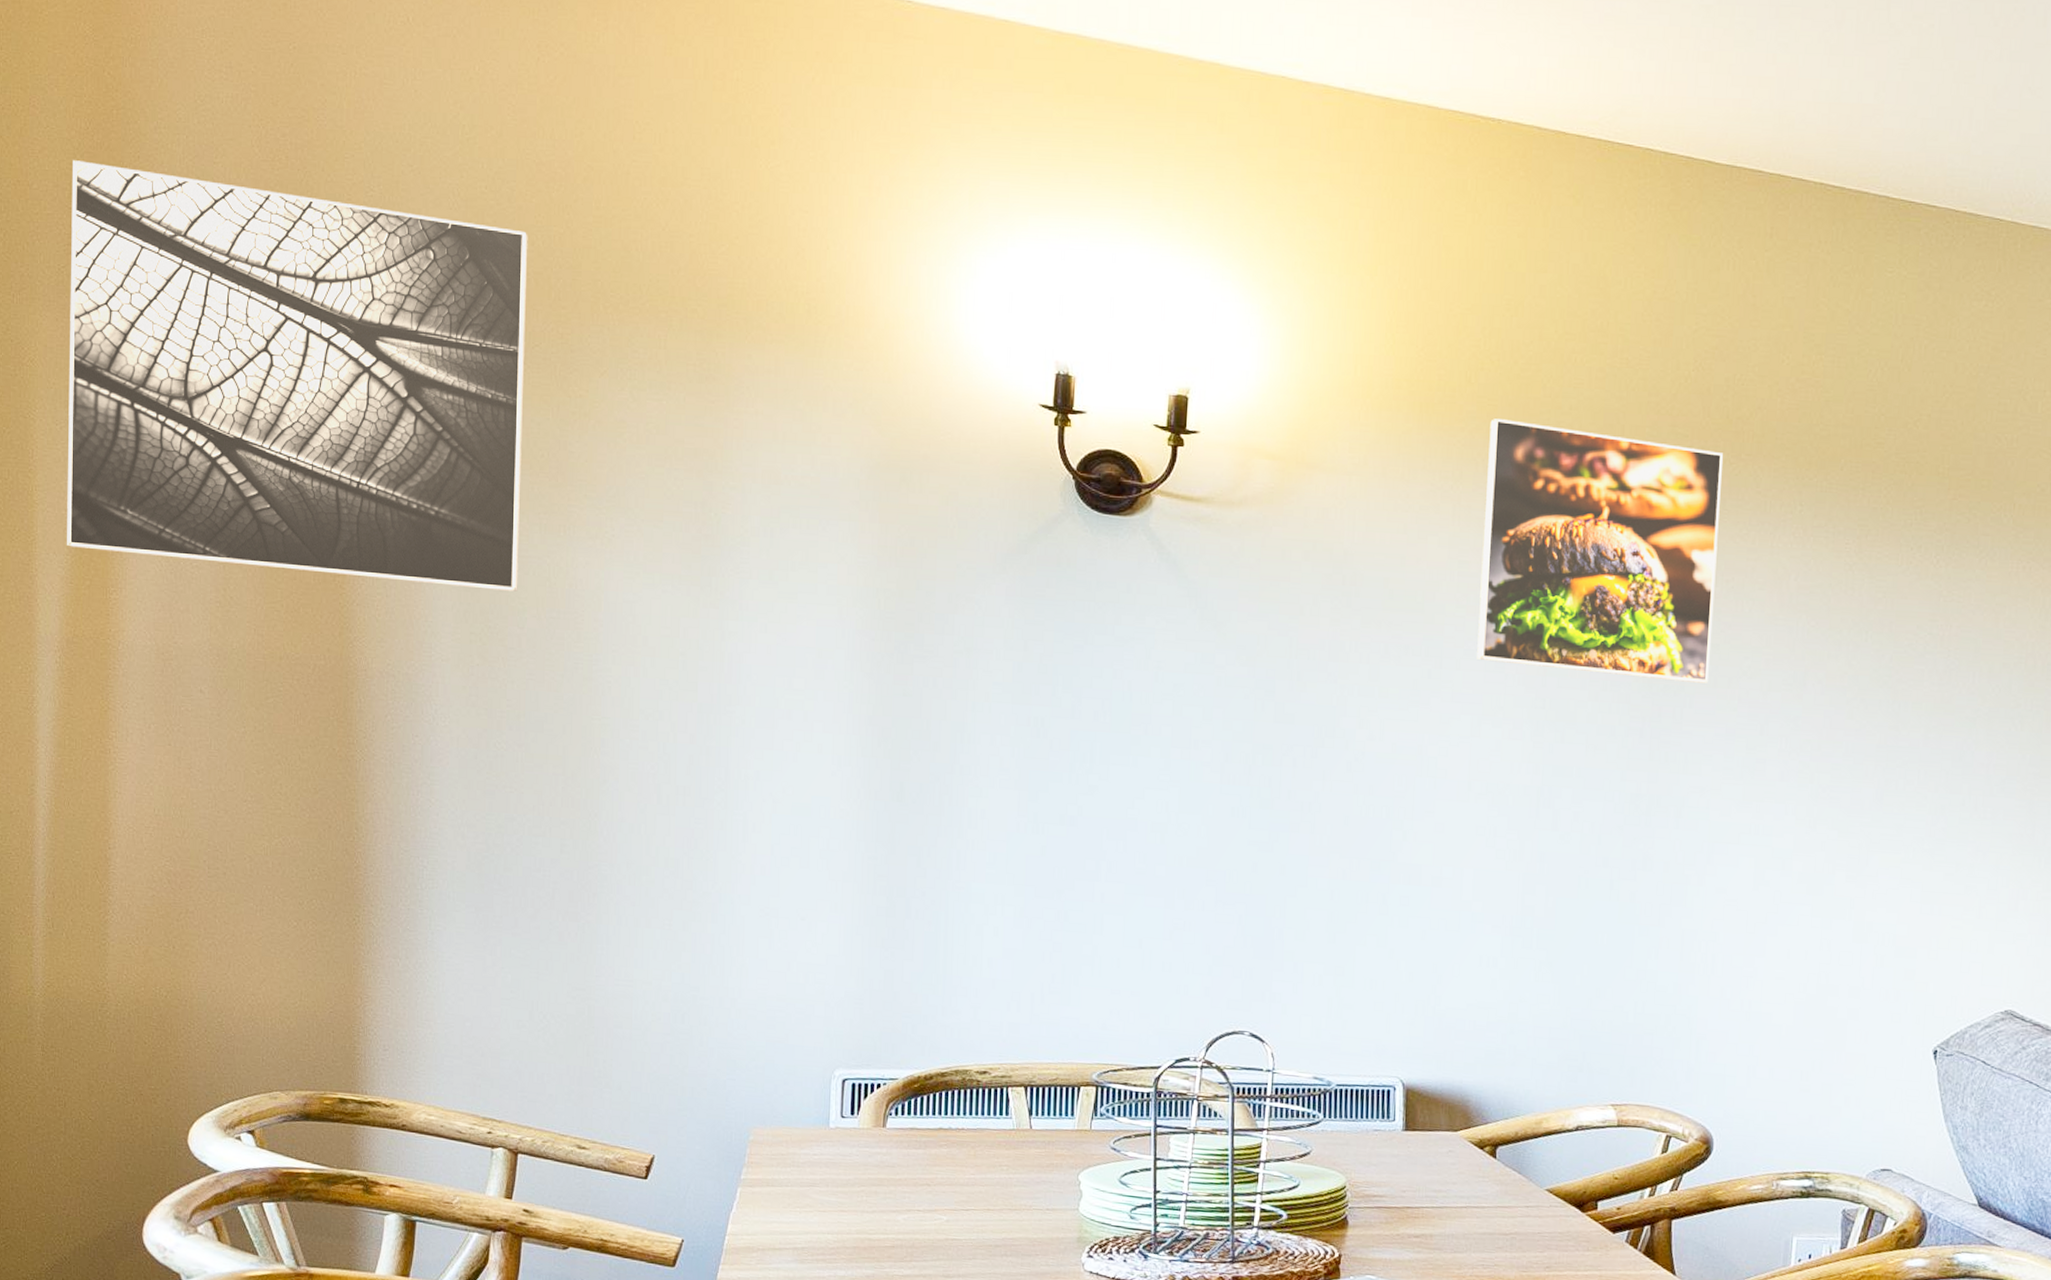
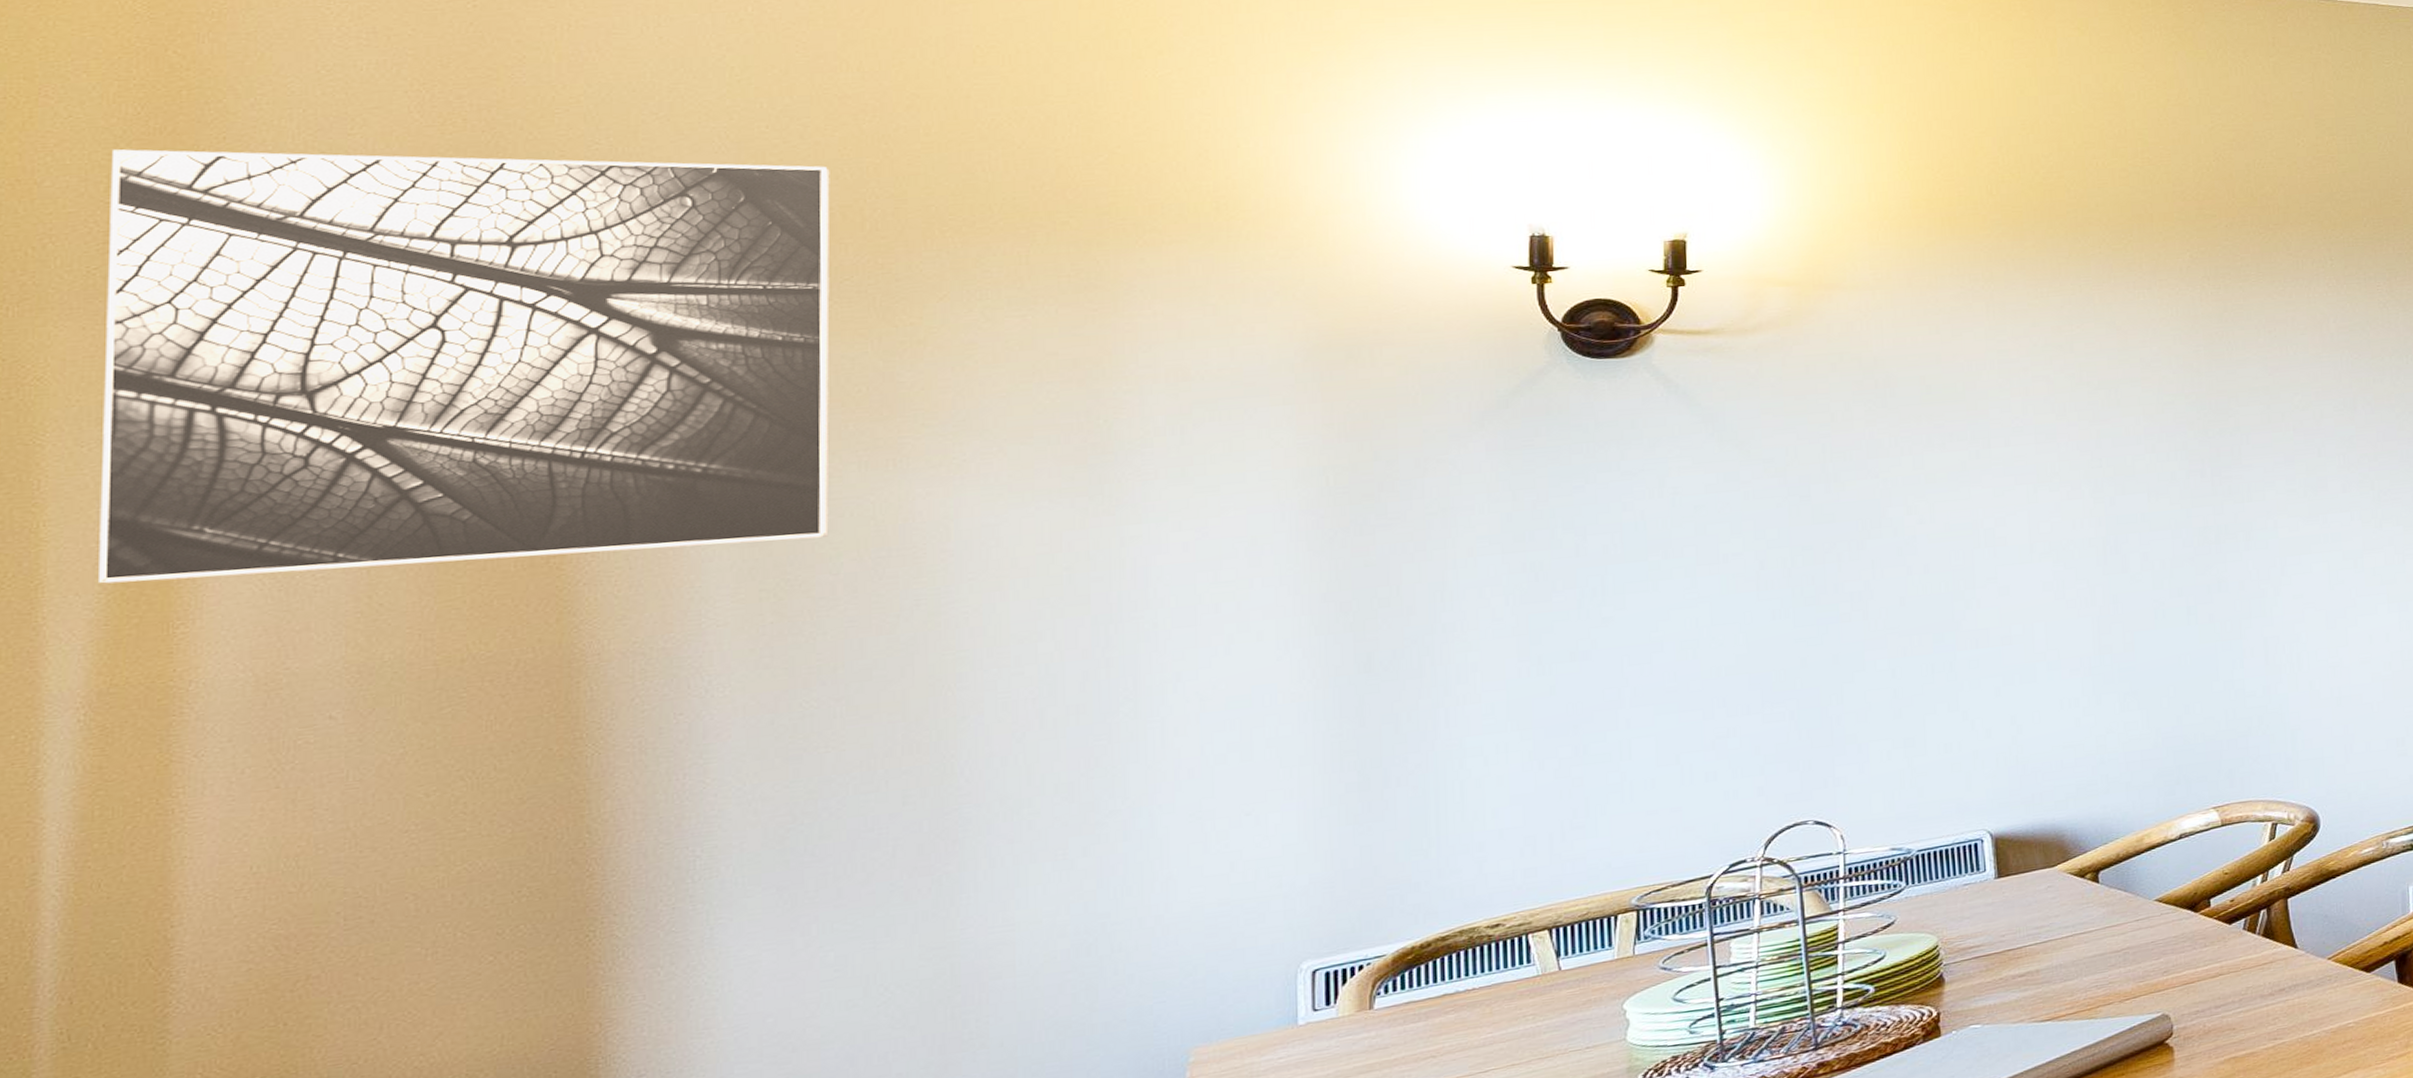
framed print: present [1477,417,1723,683] -> none [2016,221,2262,434]

